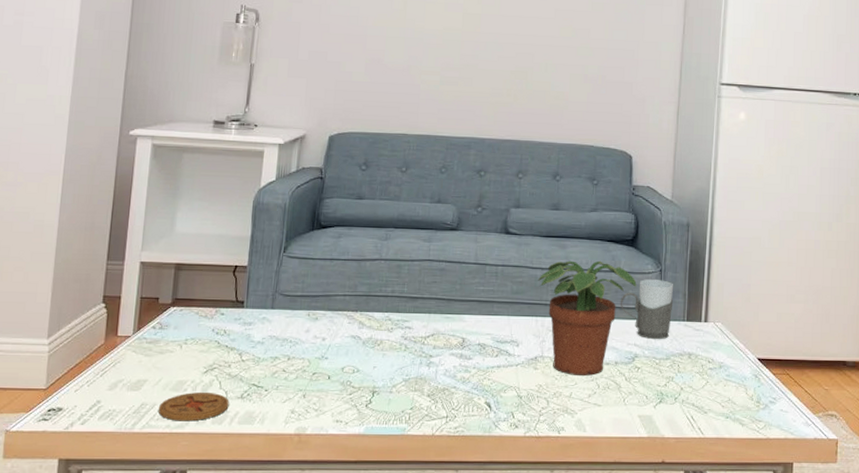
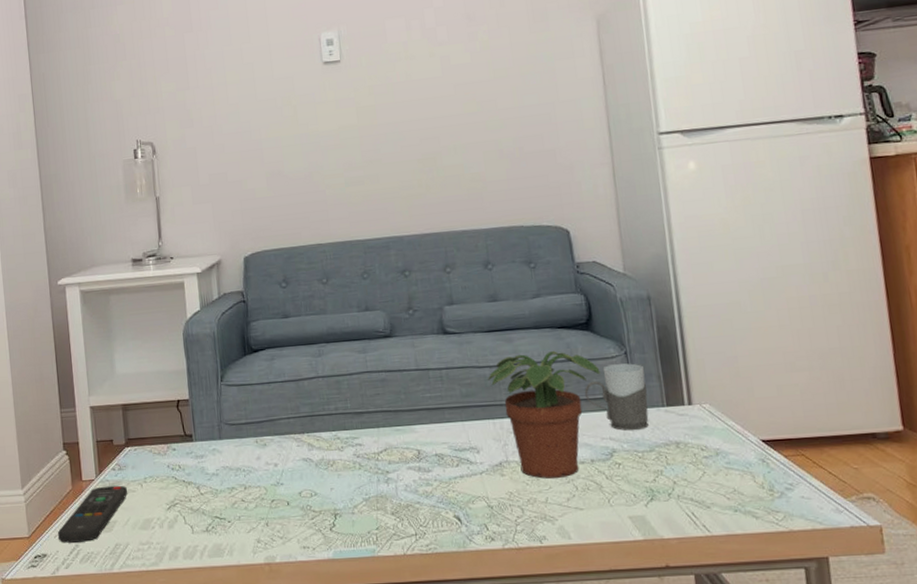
remote control: none [78,344,166,399] -> present [57,485,128,543]
coaster: present [158,391,229,422] -> none [131,528,197,559]

